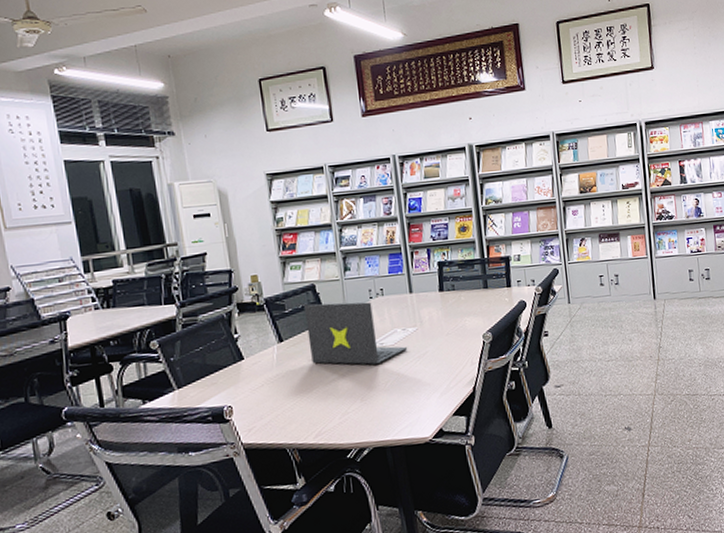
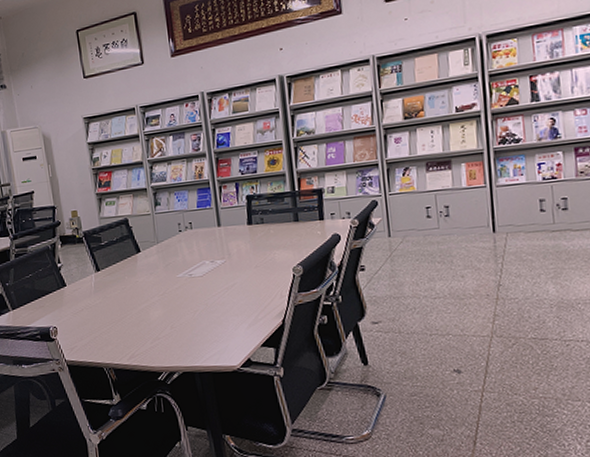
laptop: present [303,301,408,365] -> none [117,235,216,295]

